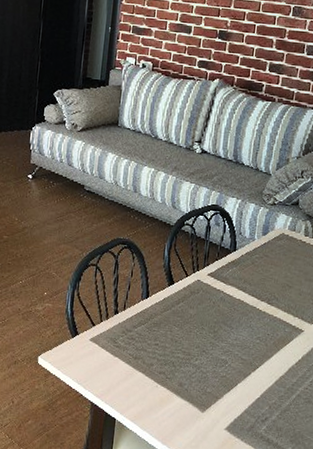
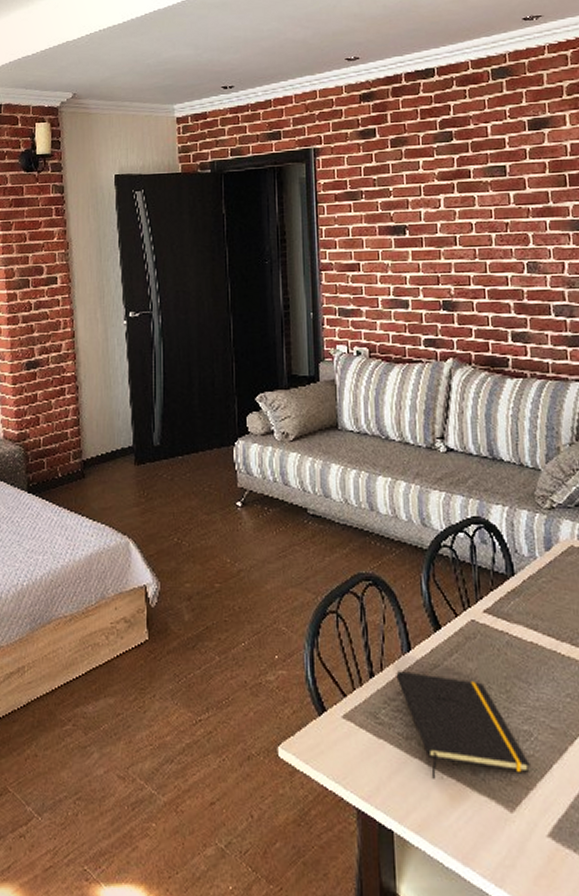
notepad: none [134,311,222,387] -> present [396,671,530,779]

